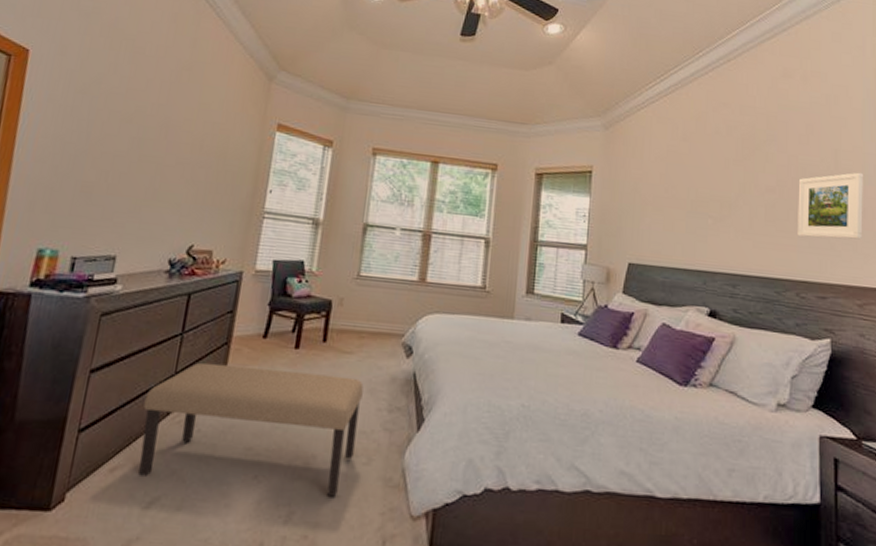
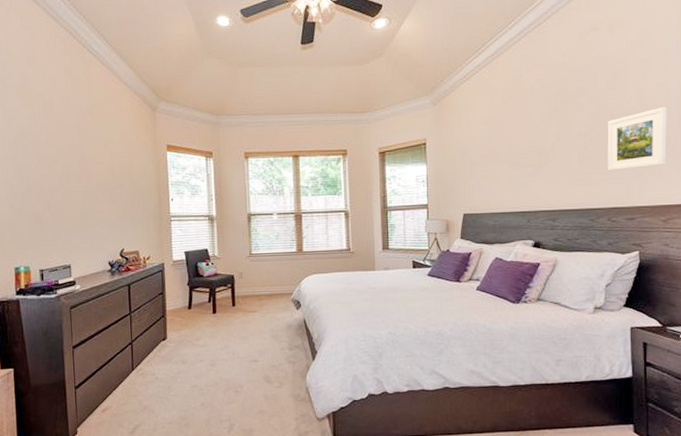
bench: present [138,362,364,497] -> none [114,329,269,412]

